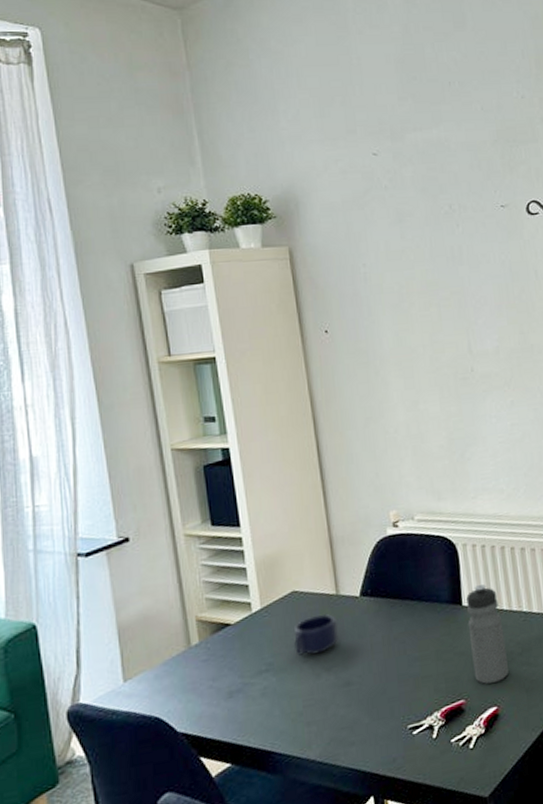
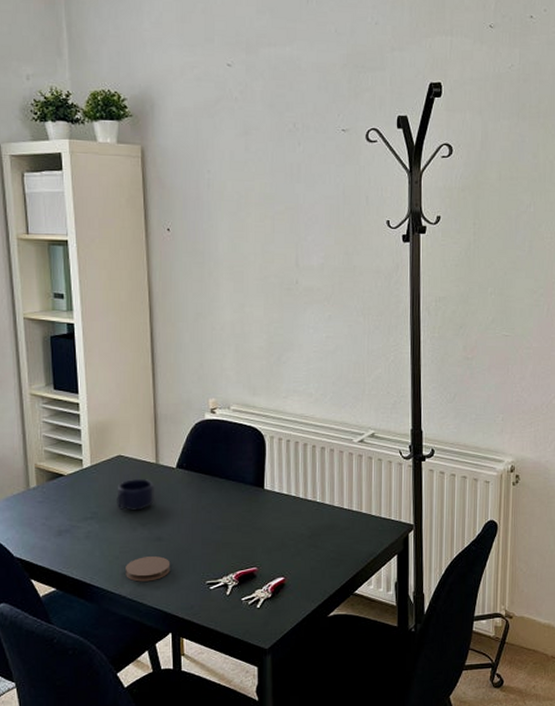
coaster: none [312,704,365,740] -> present [126,556,171,582]
water bottle: present [466,584,509,684] -> none [267,473,299,558]

